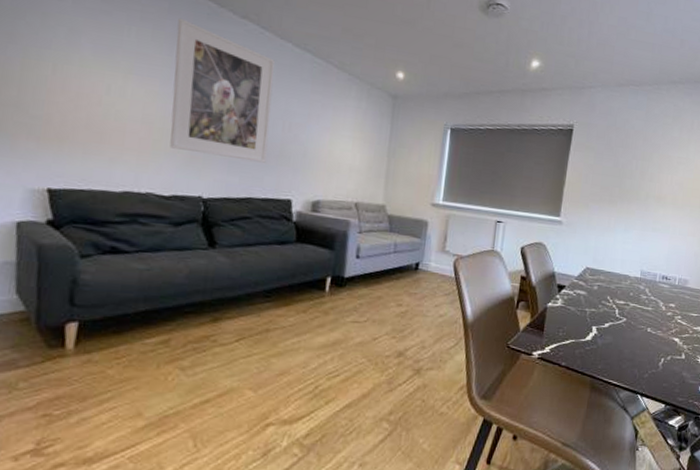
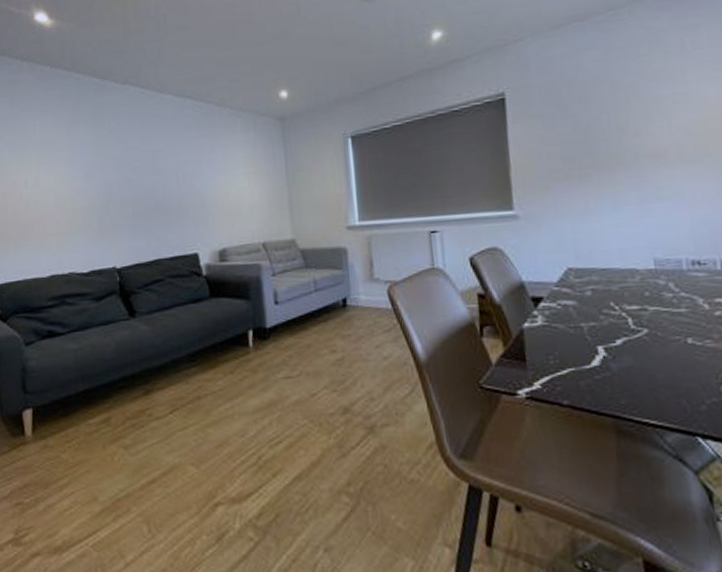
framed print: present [170,17,275,163] -> none [71,100,167,226]

